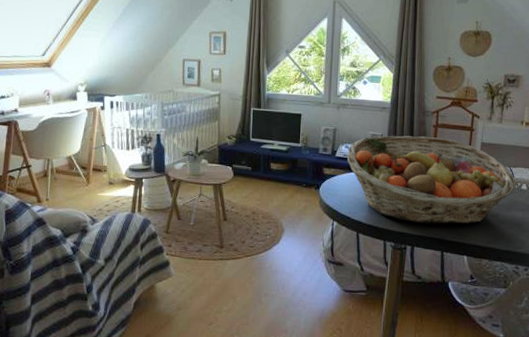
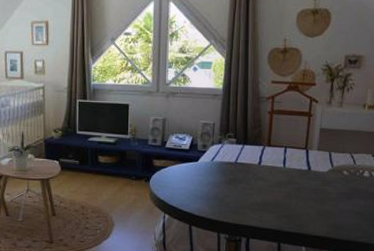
fruit basket: present [347,135,516,224] -> none [178,124,358,215]

